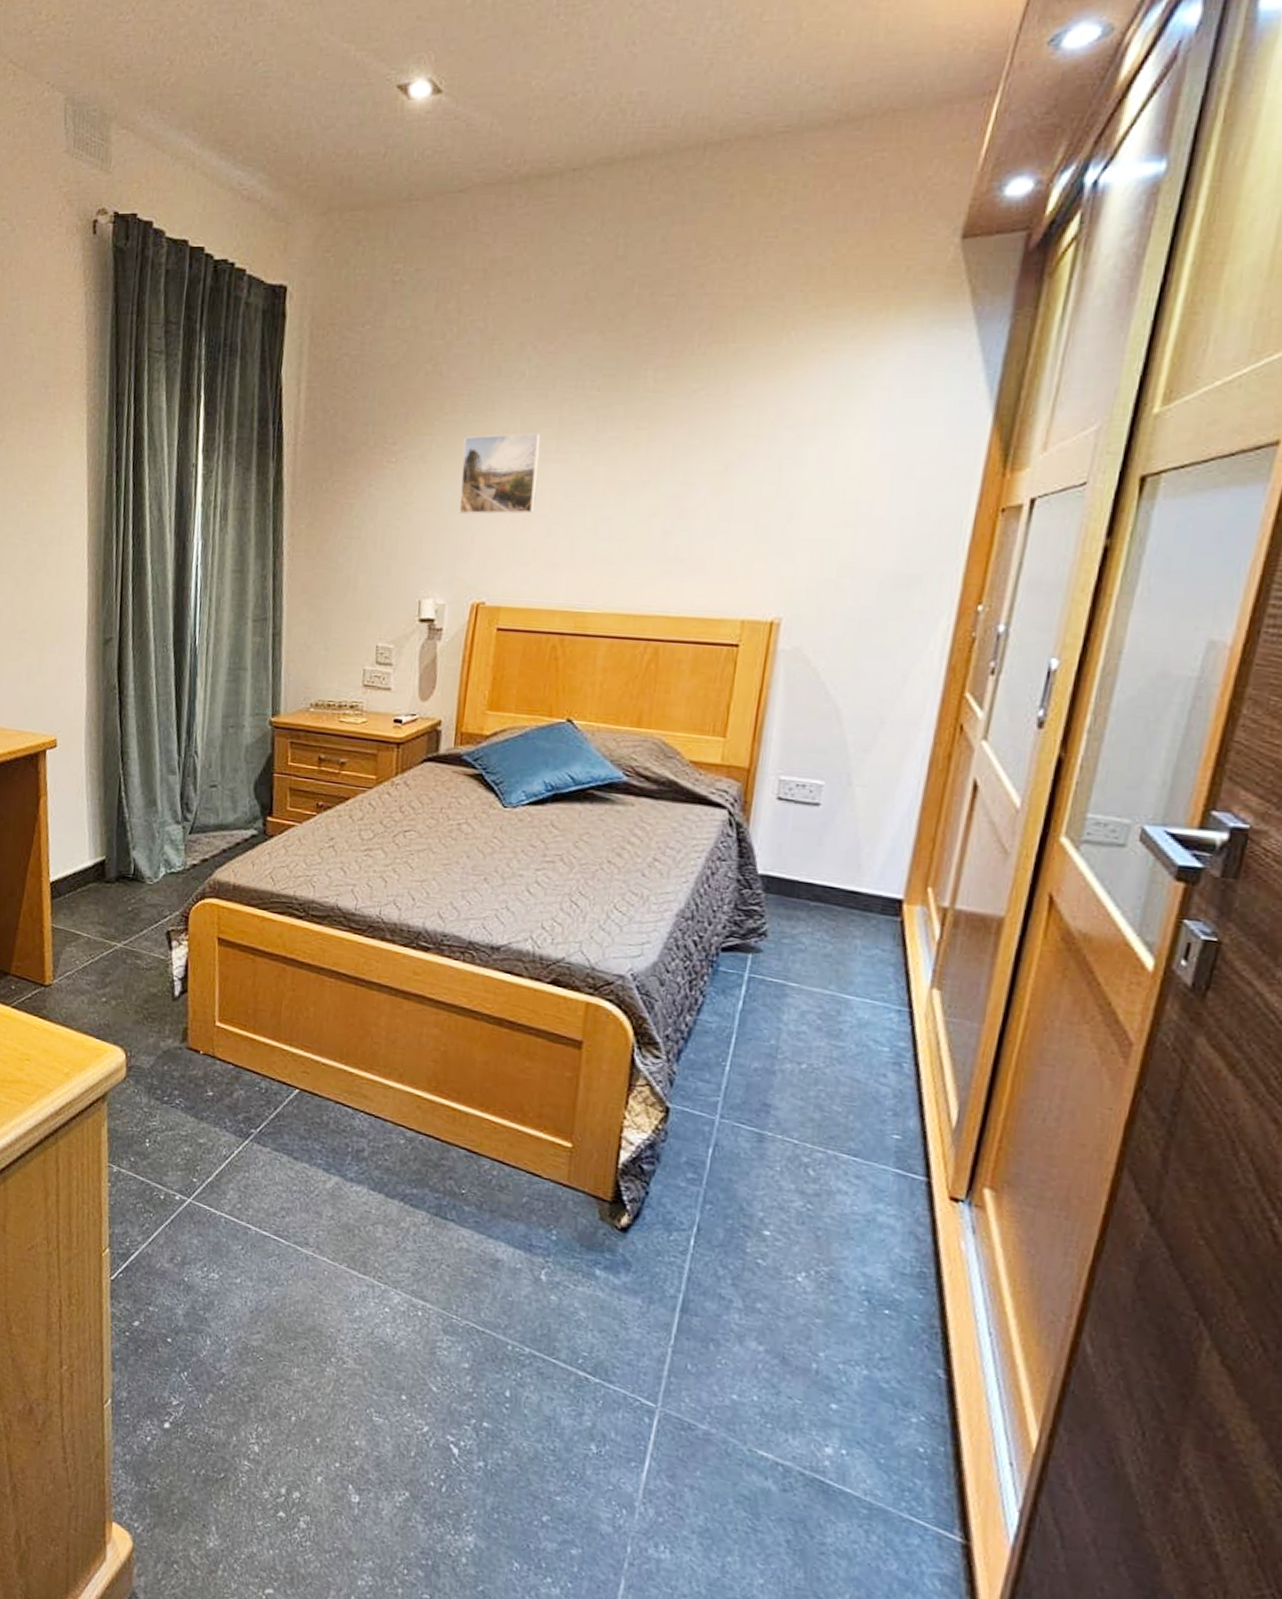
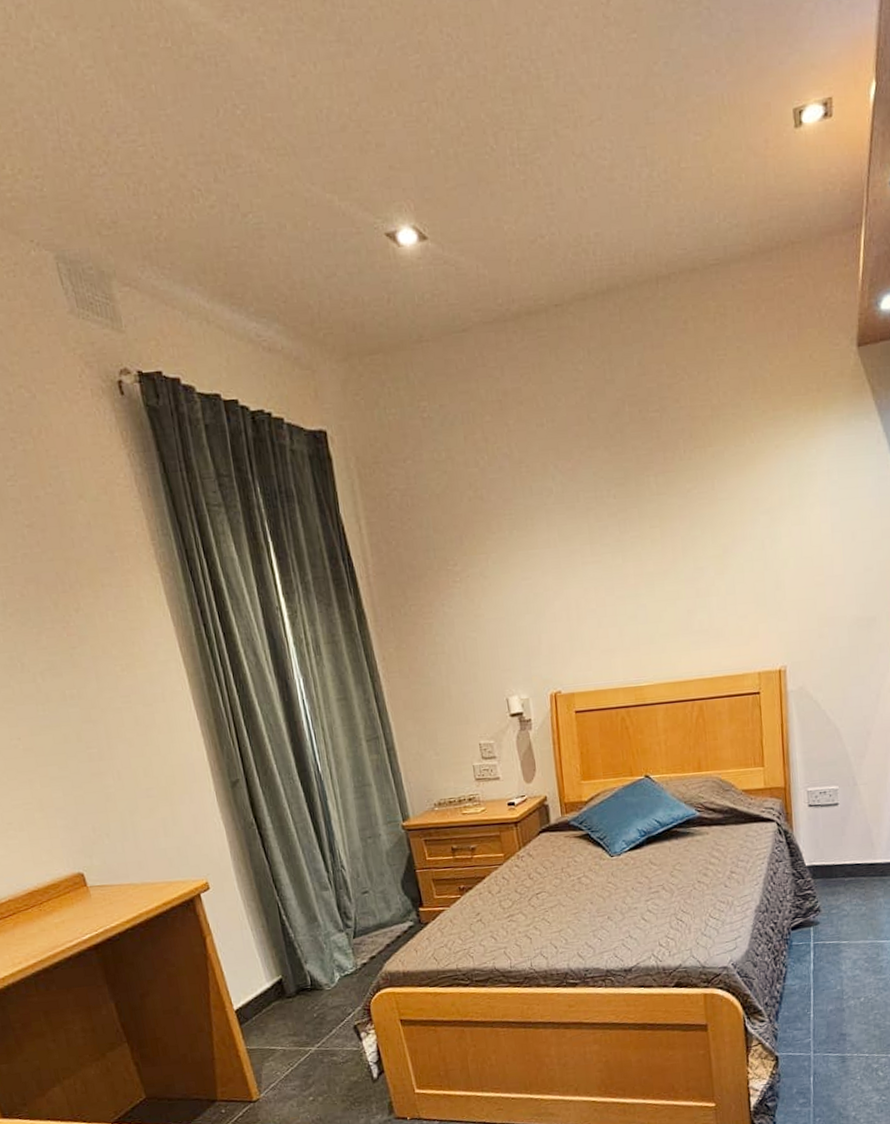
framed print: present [459,432,541,515] -> none [513,540,585,619]

